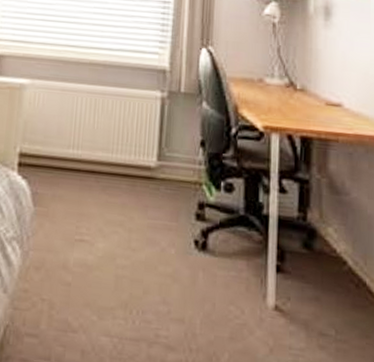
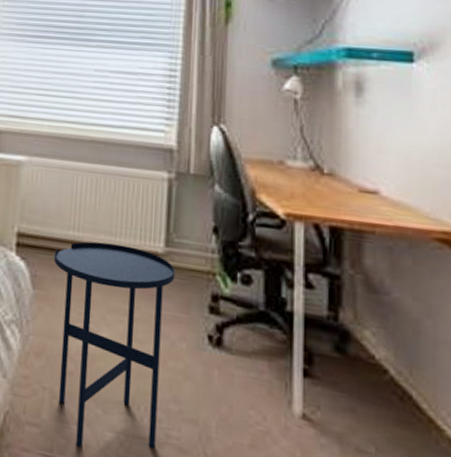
side table: none [54,158,166,353] -> present [53,241,176,448]

